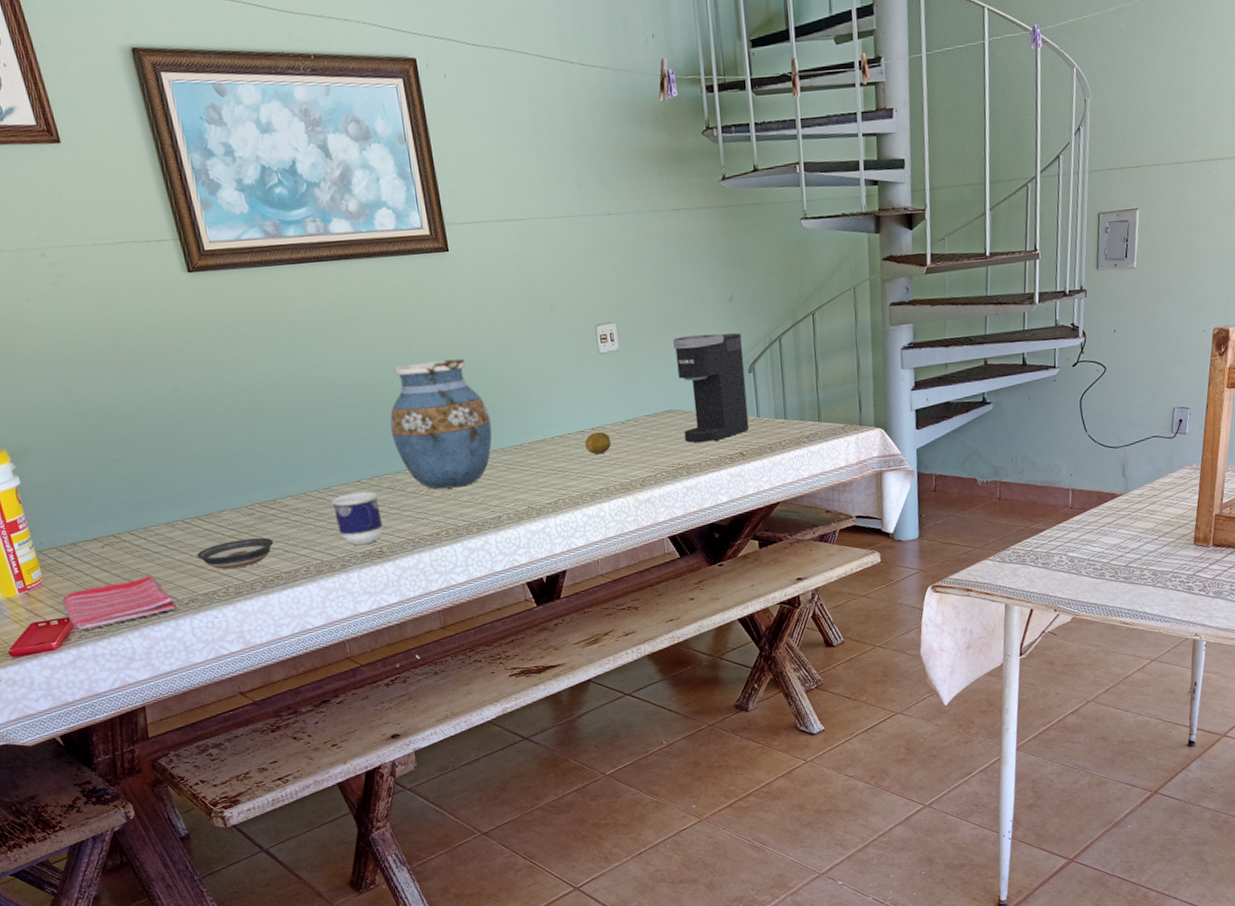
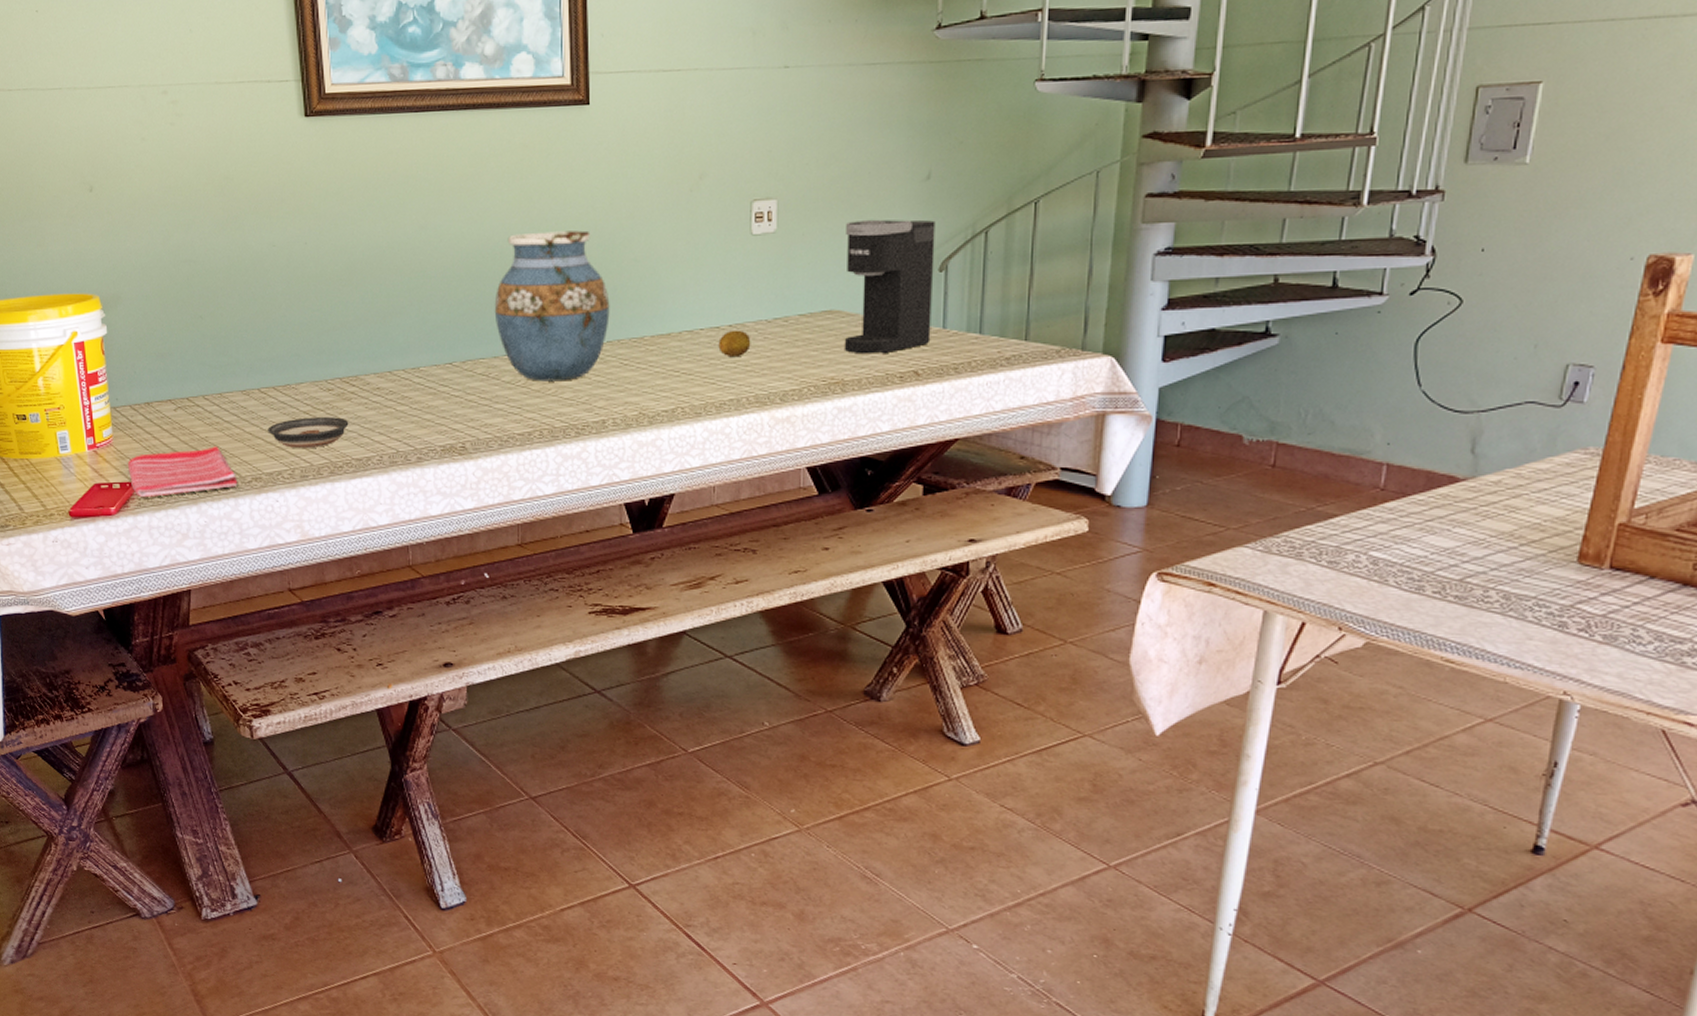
cup: present [331,491,383,546] -> none [417,376,470,437]

